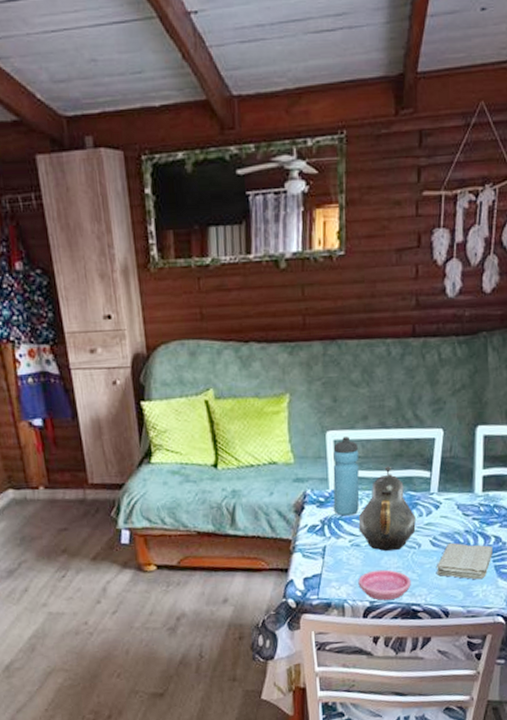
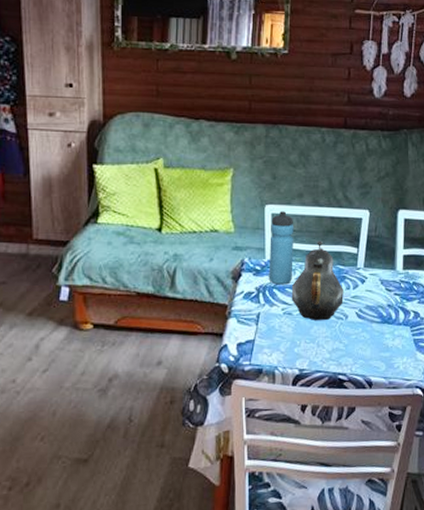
saucer: present [358,569,411,600] -> none [289,338,338,369]
washcloth: present [437,542,493,580] -> none [362,315,412,352]

